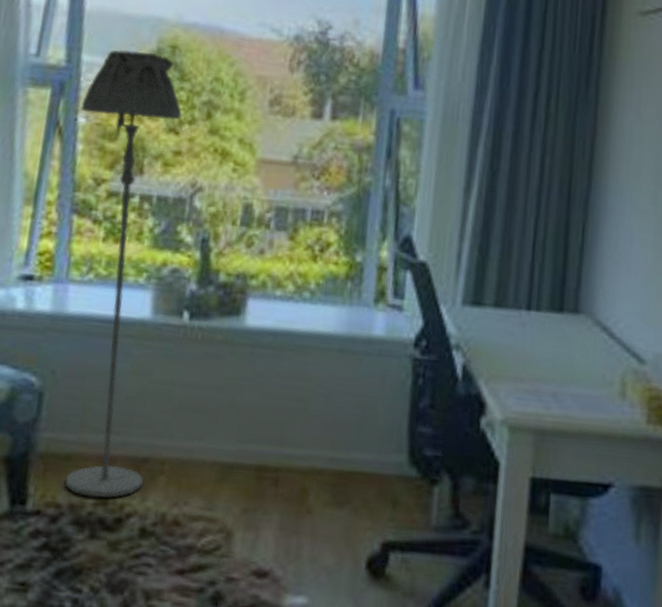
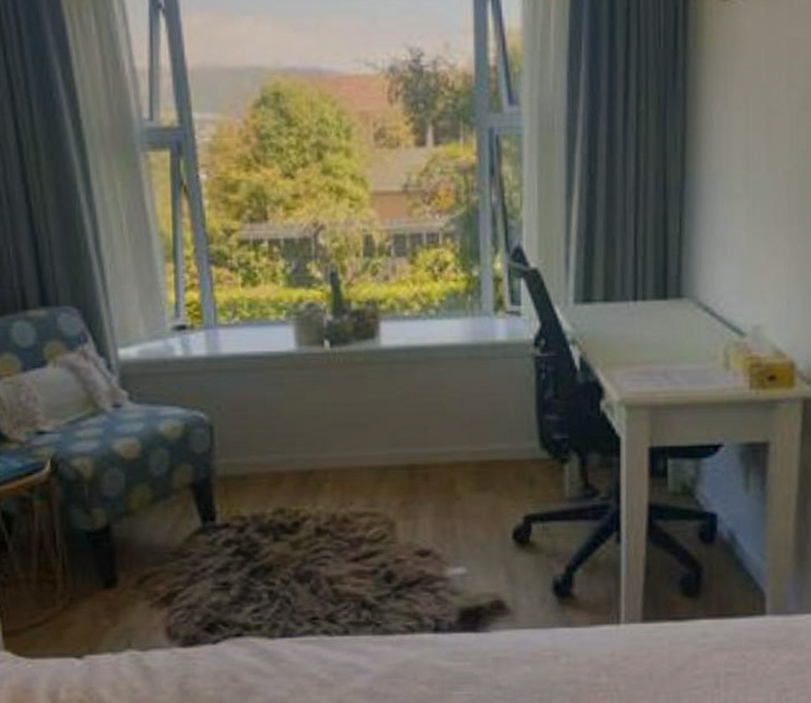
floor lamp: present [64,49,182,498] -> none [200,102,312,508]

